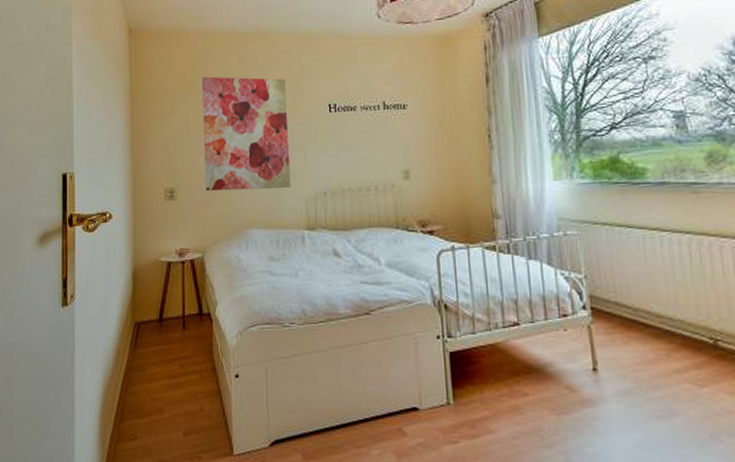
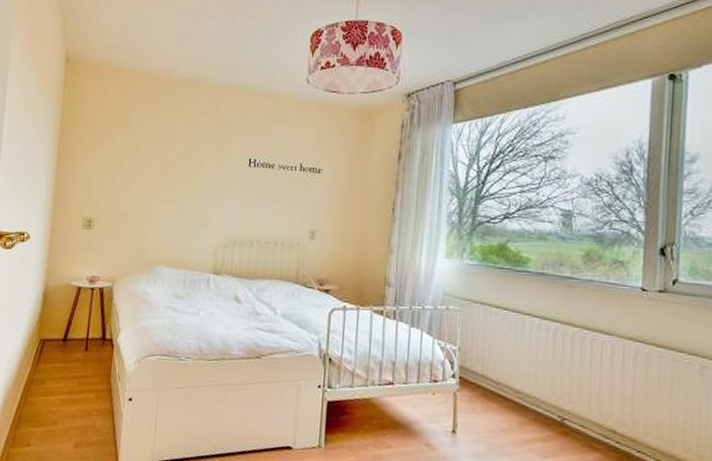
wall art: present [202,76,291,192] -> none [123,115,212,233]

